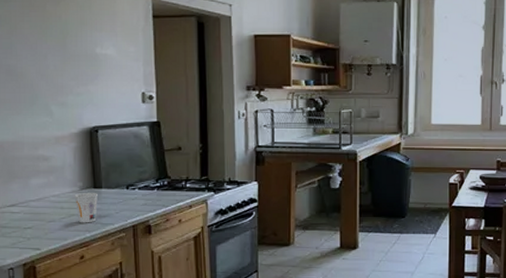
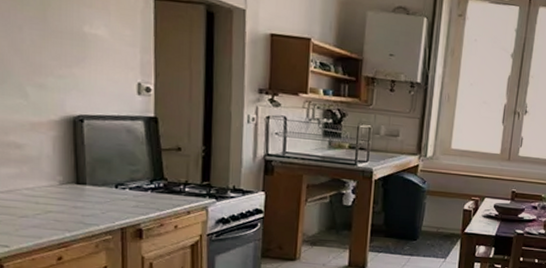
cup: present [74,192,99,223] -> none [52,187,82,222]

